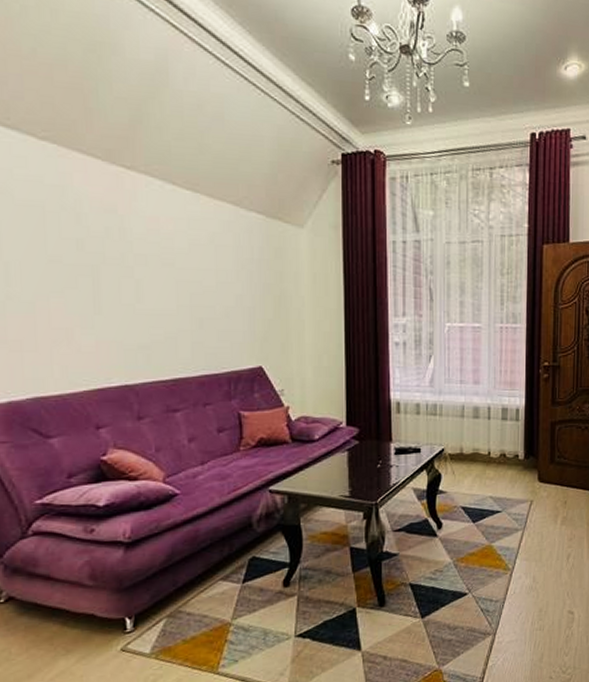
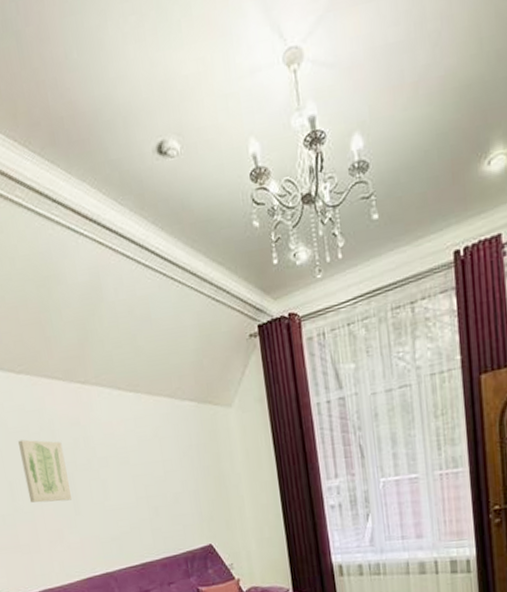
wall art: none [27,216,93,296] -> present [18,439,73,503]

